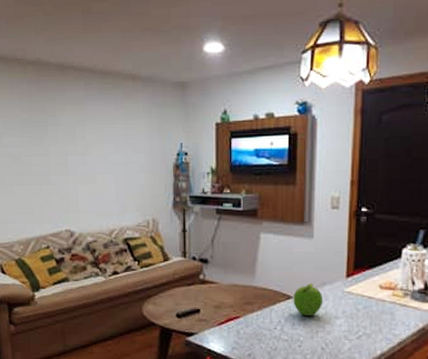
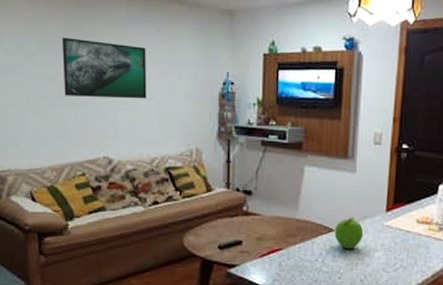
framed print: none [26,119,105,174] -> present [61,38,147,99]

